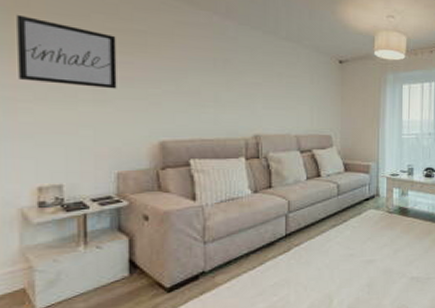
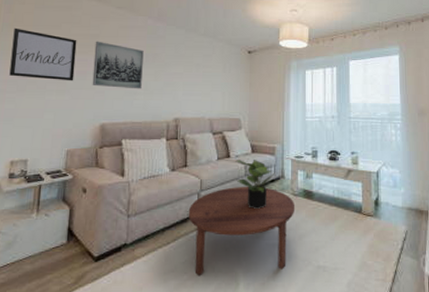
wall art: none [142,39,210,101] -> present [92,41,144,89]
coffee table: none [275,205,391,297] -> present [188,186,296,276]
potted plant: none [327,179,370,228] -> present [235,160,275,209]

